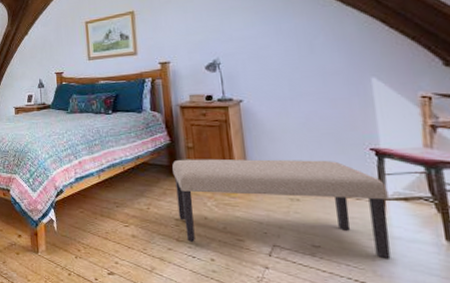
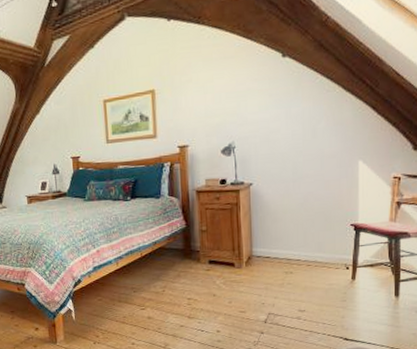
bench: present [172,158,391,259] -> none [187,236,359,318]

